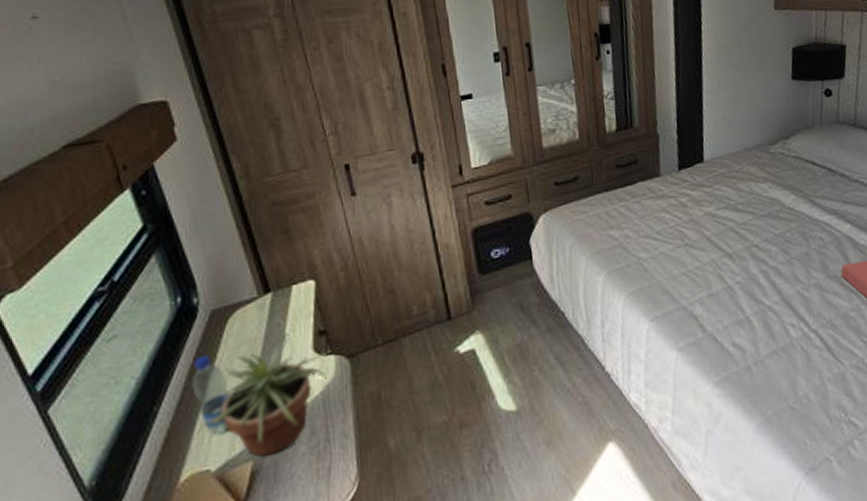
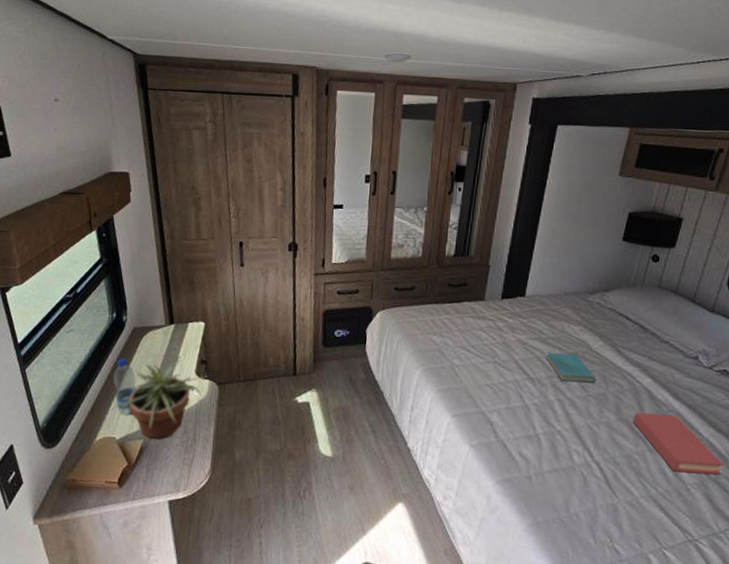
book: none [739,215,795,250] -> present [545,353,595,383]

